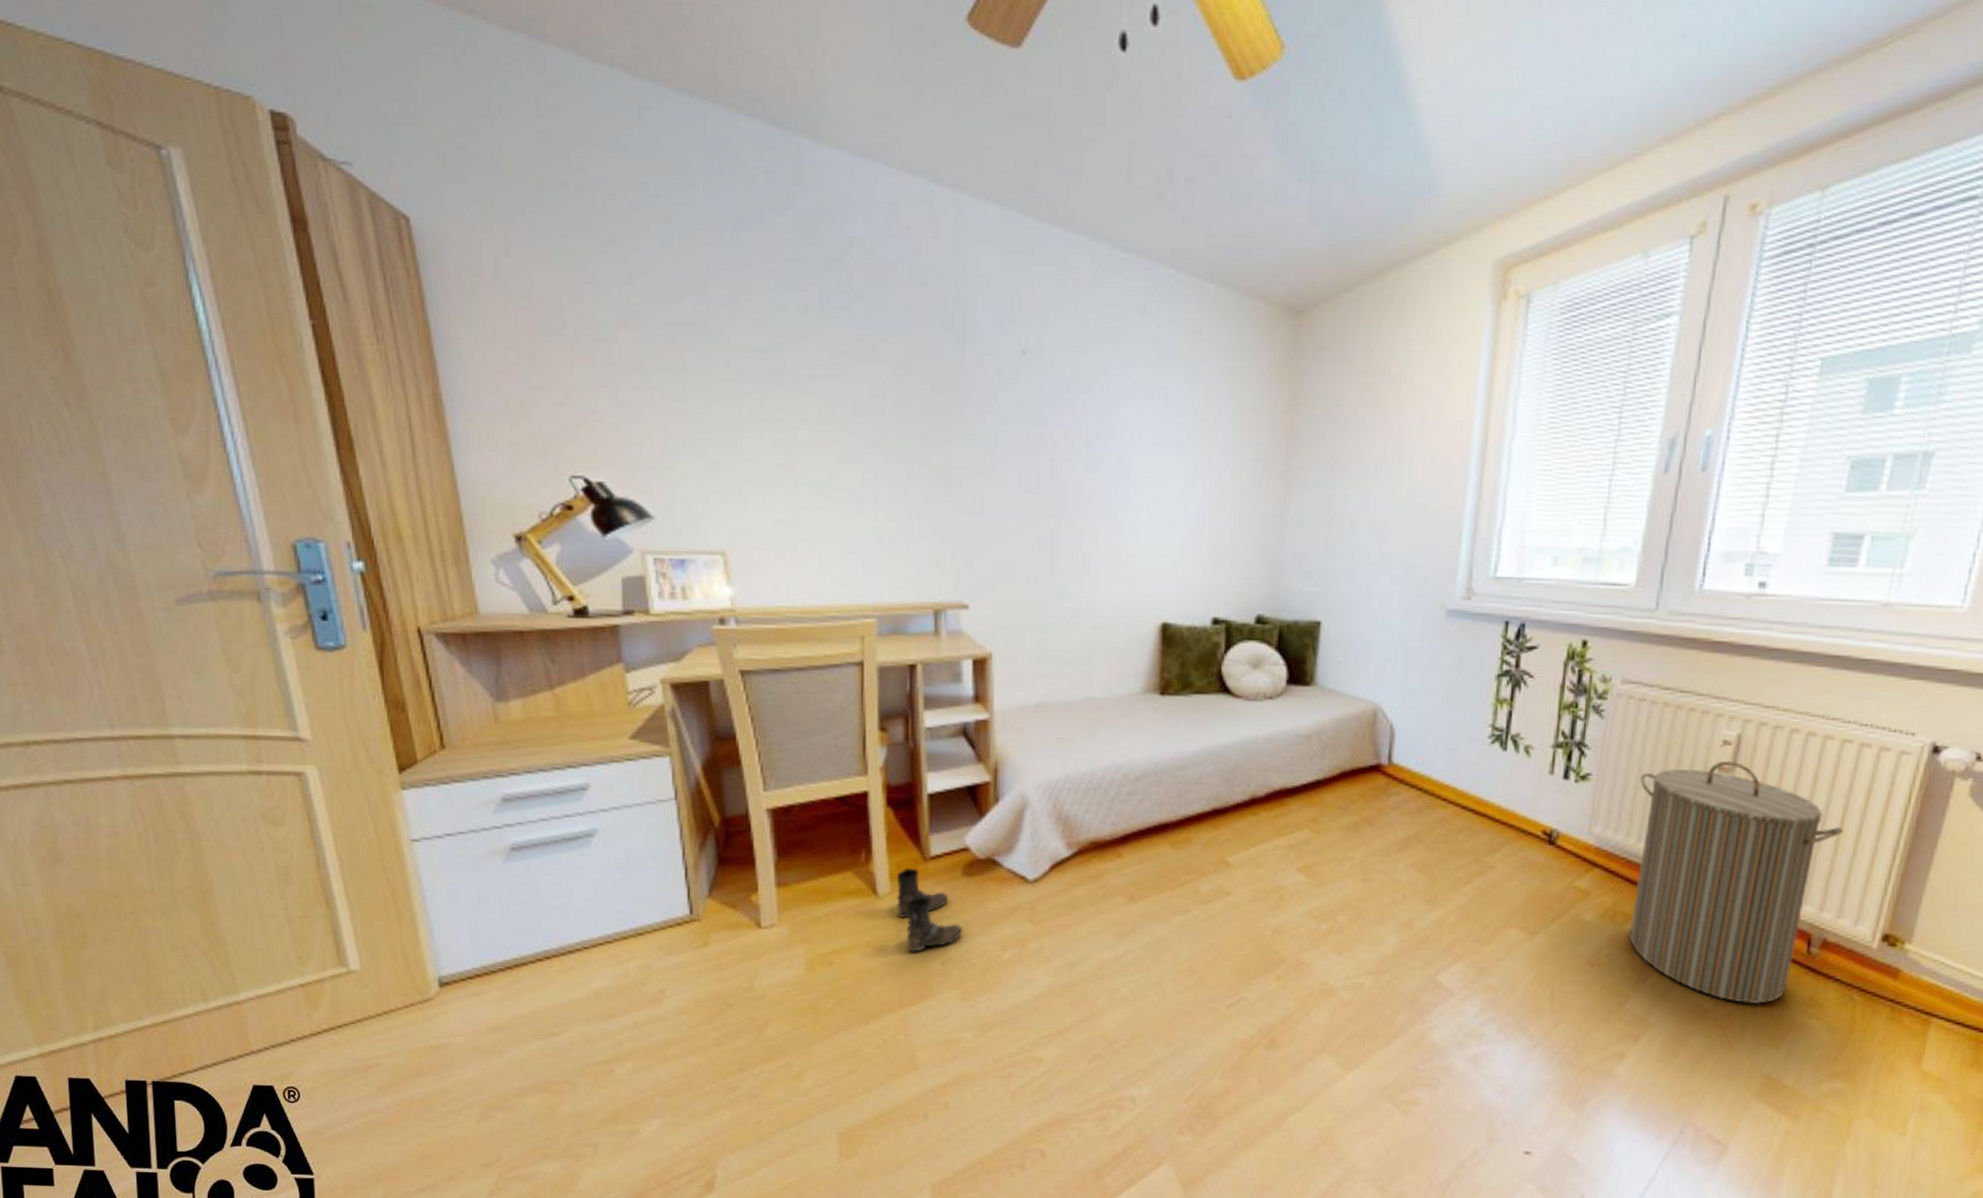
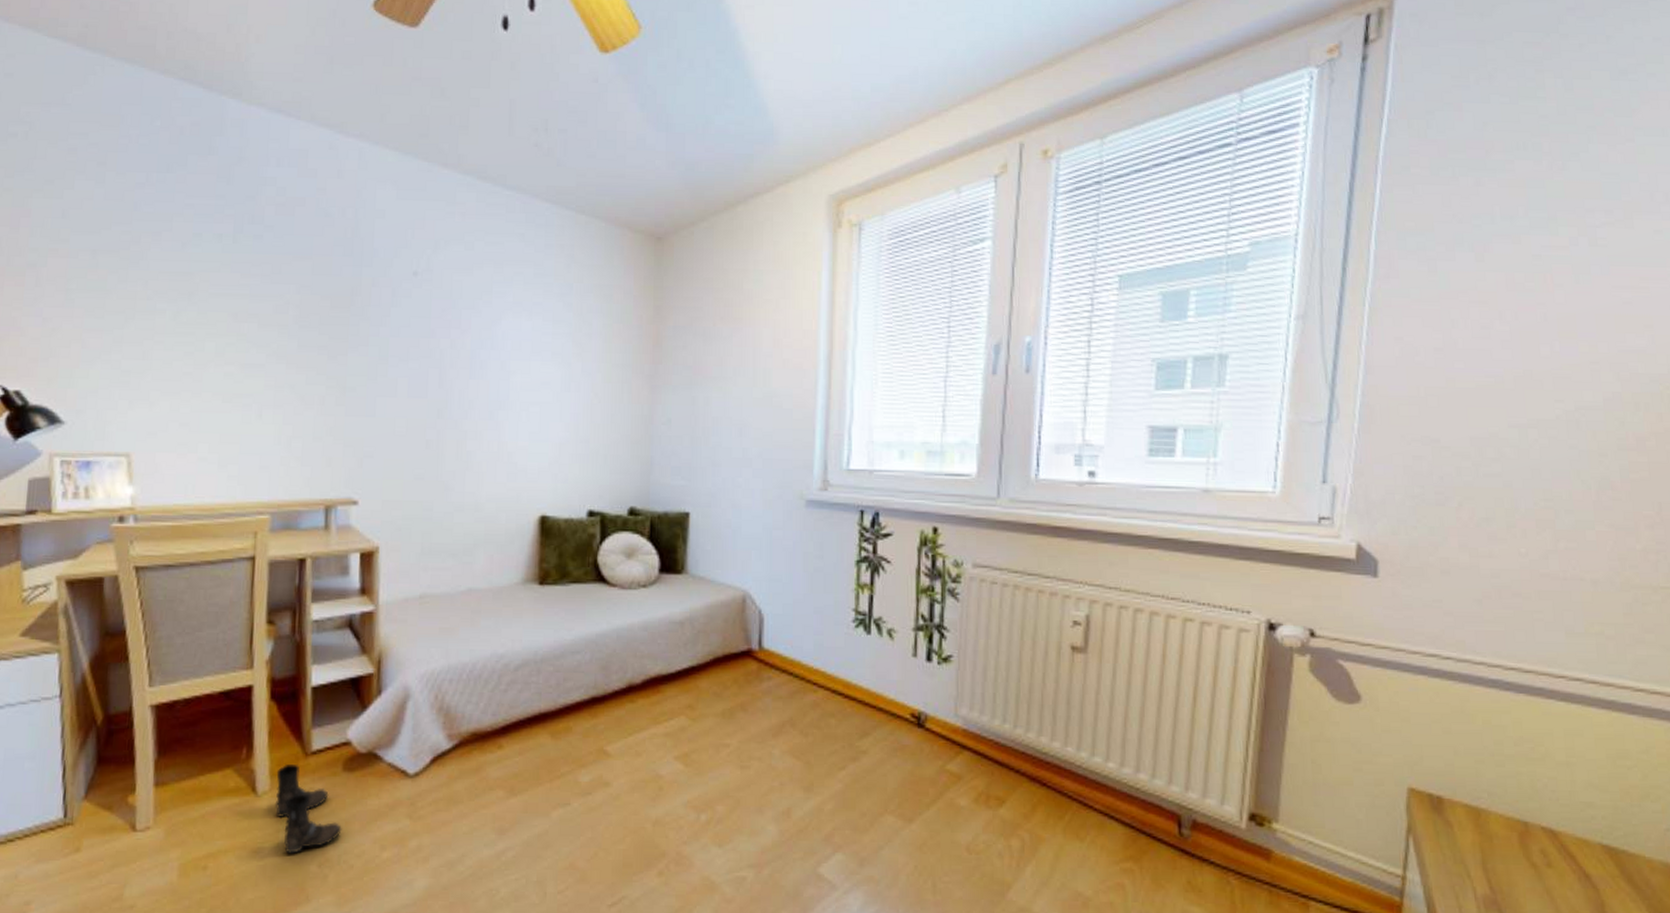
laundry hamper: present [1629,760,1844,1004] -> none [999,640,1197,890]

